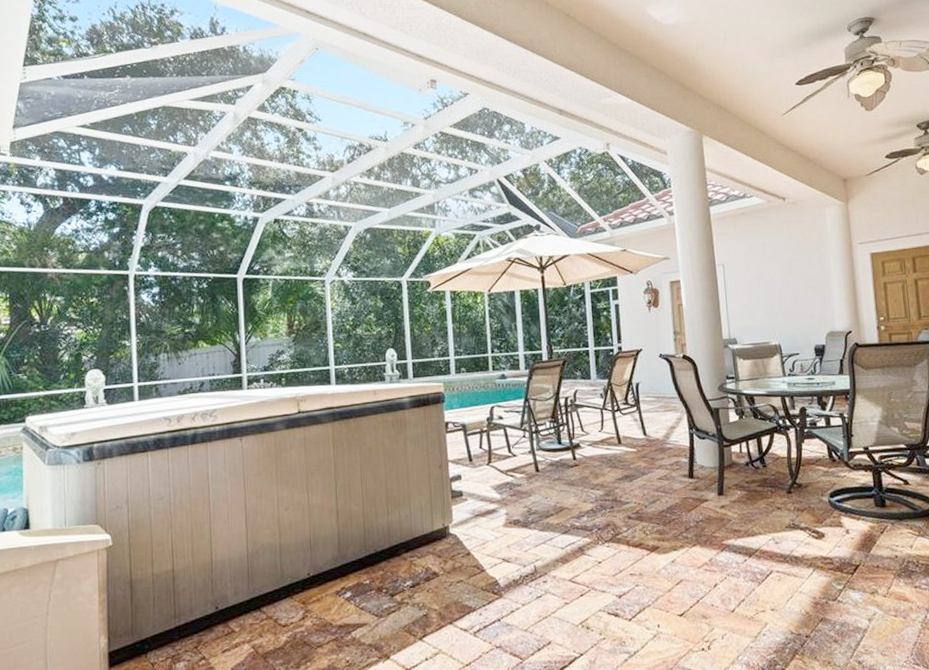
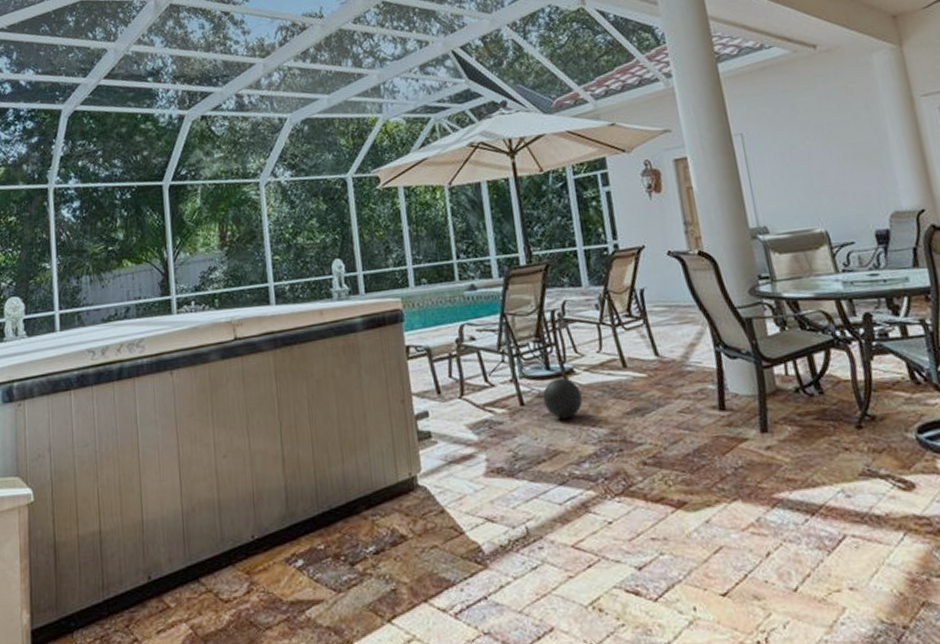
ball: none [554,451,585,483] -> present [542,378,583,419]

